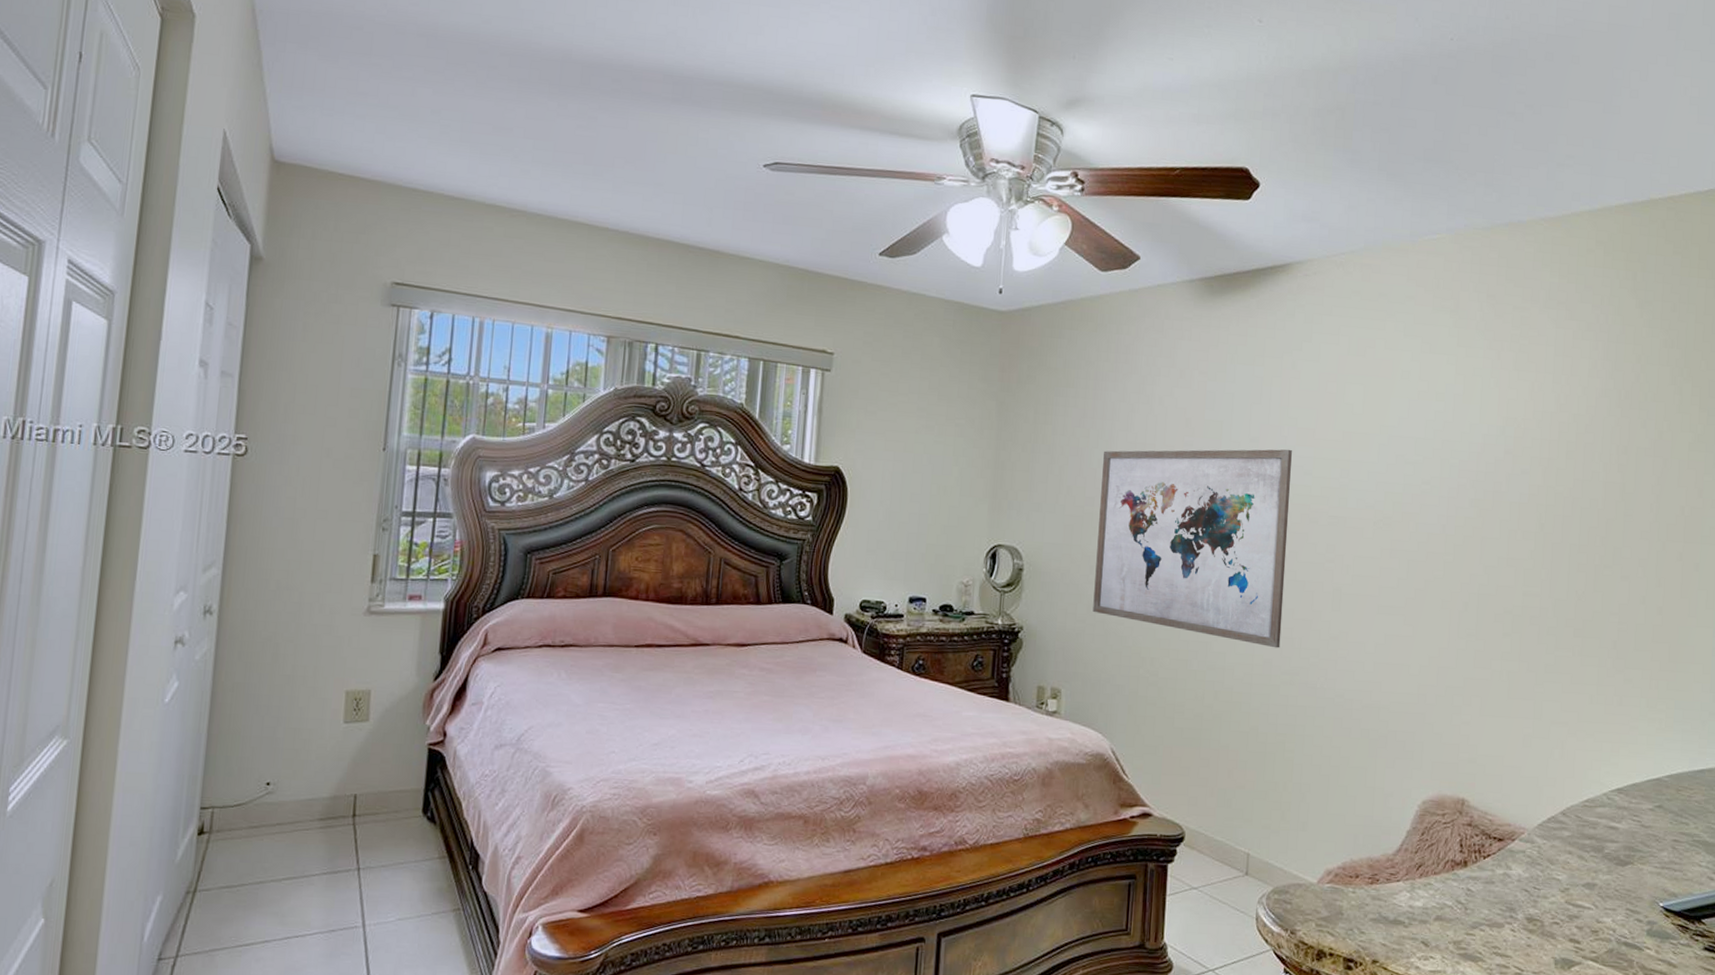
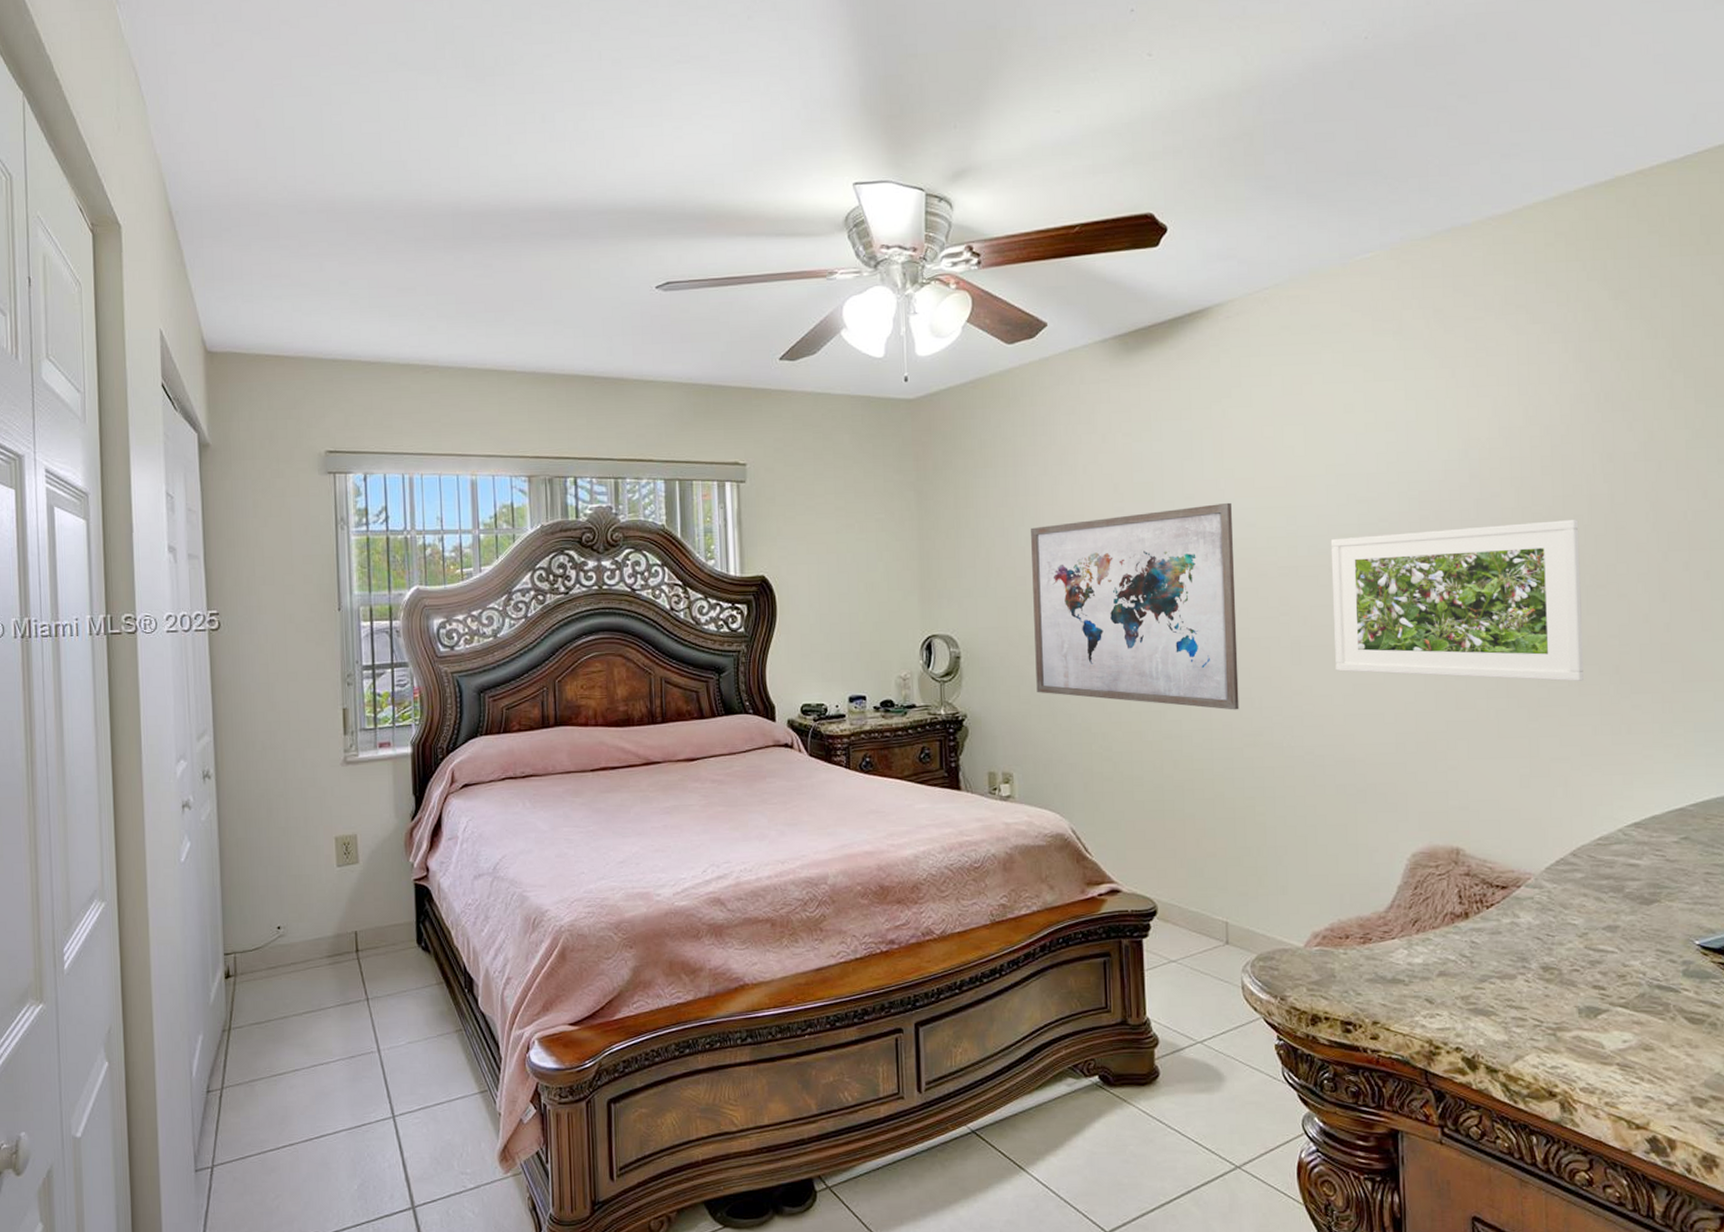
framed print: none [1371,495,1594,652] -> present [1330,520,1584,682]

